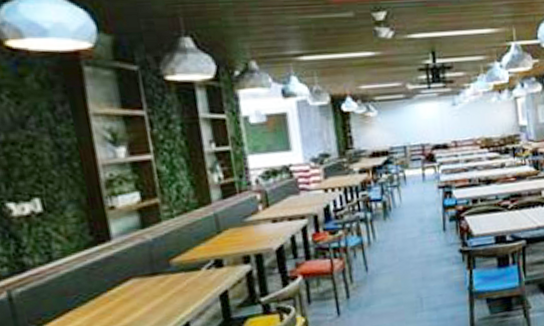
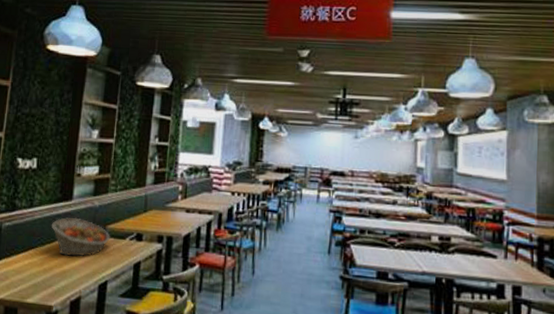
fruit basket: none [88,259,180,309] -> present [51,217,110,257]

